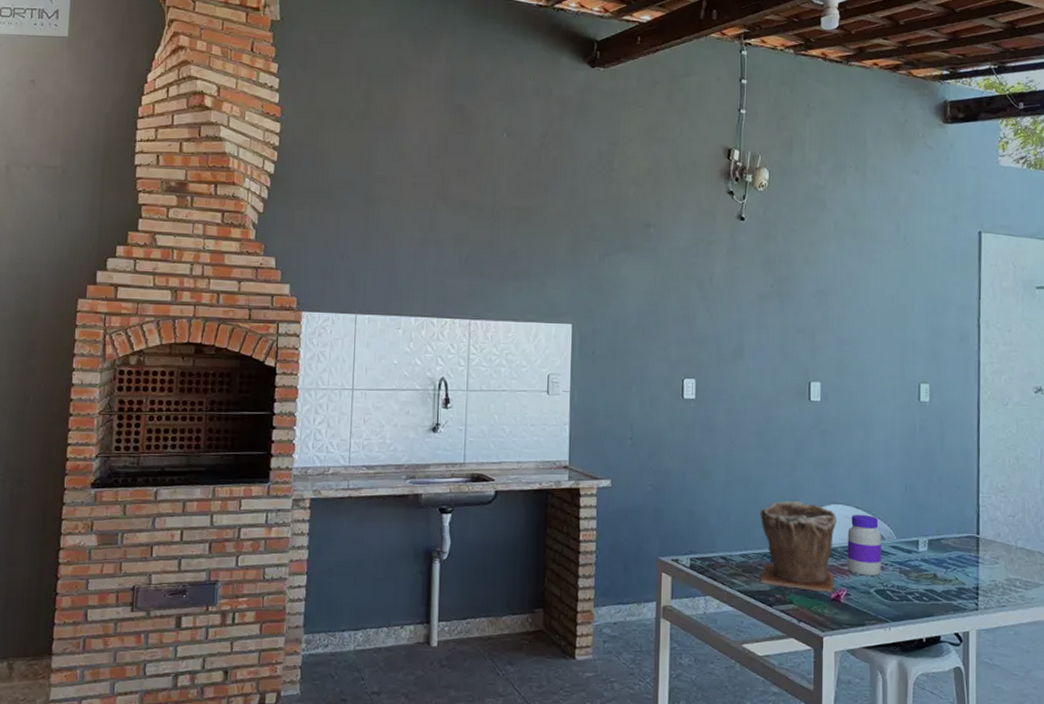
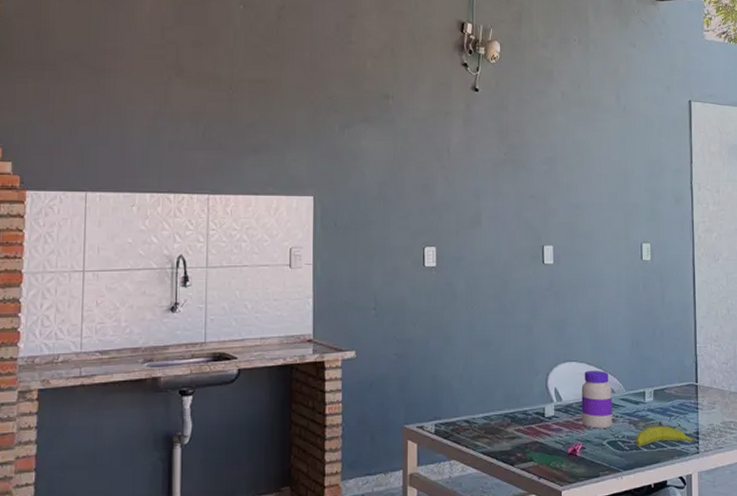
plant pot: present [758,500,838,593] -> none [500,360,572,448]
fruit: none [906,577,975,600] -> present [635,426,696,447]

